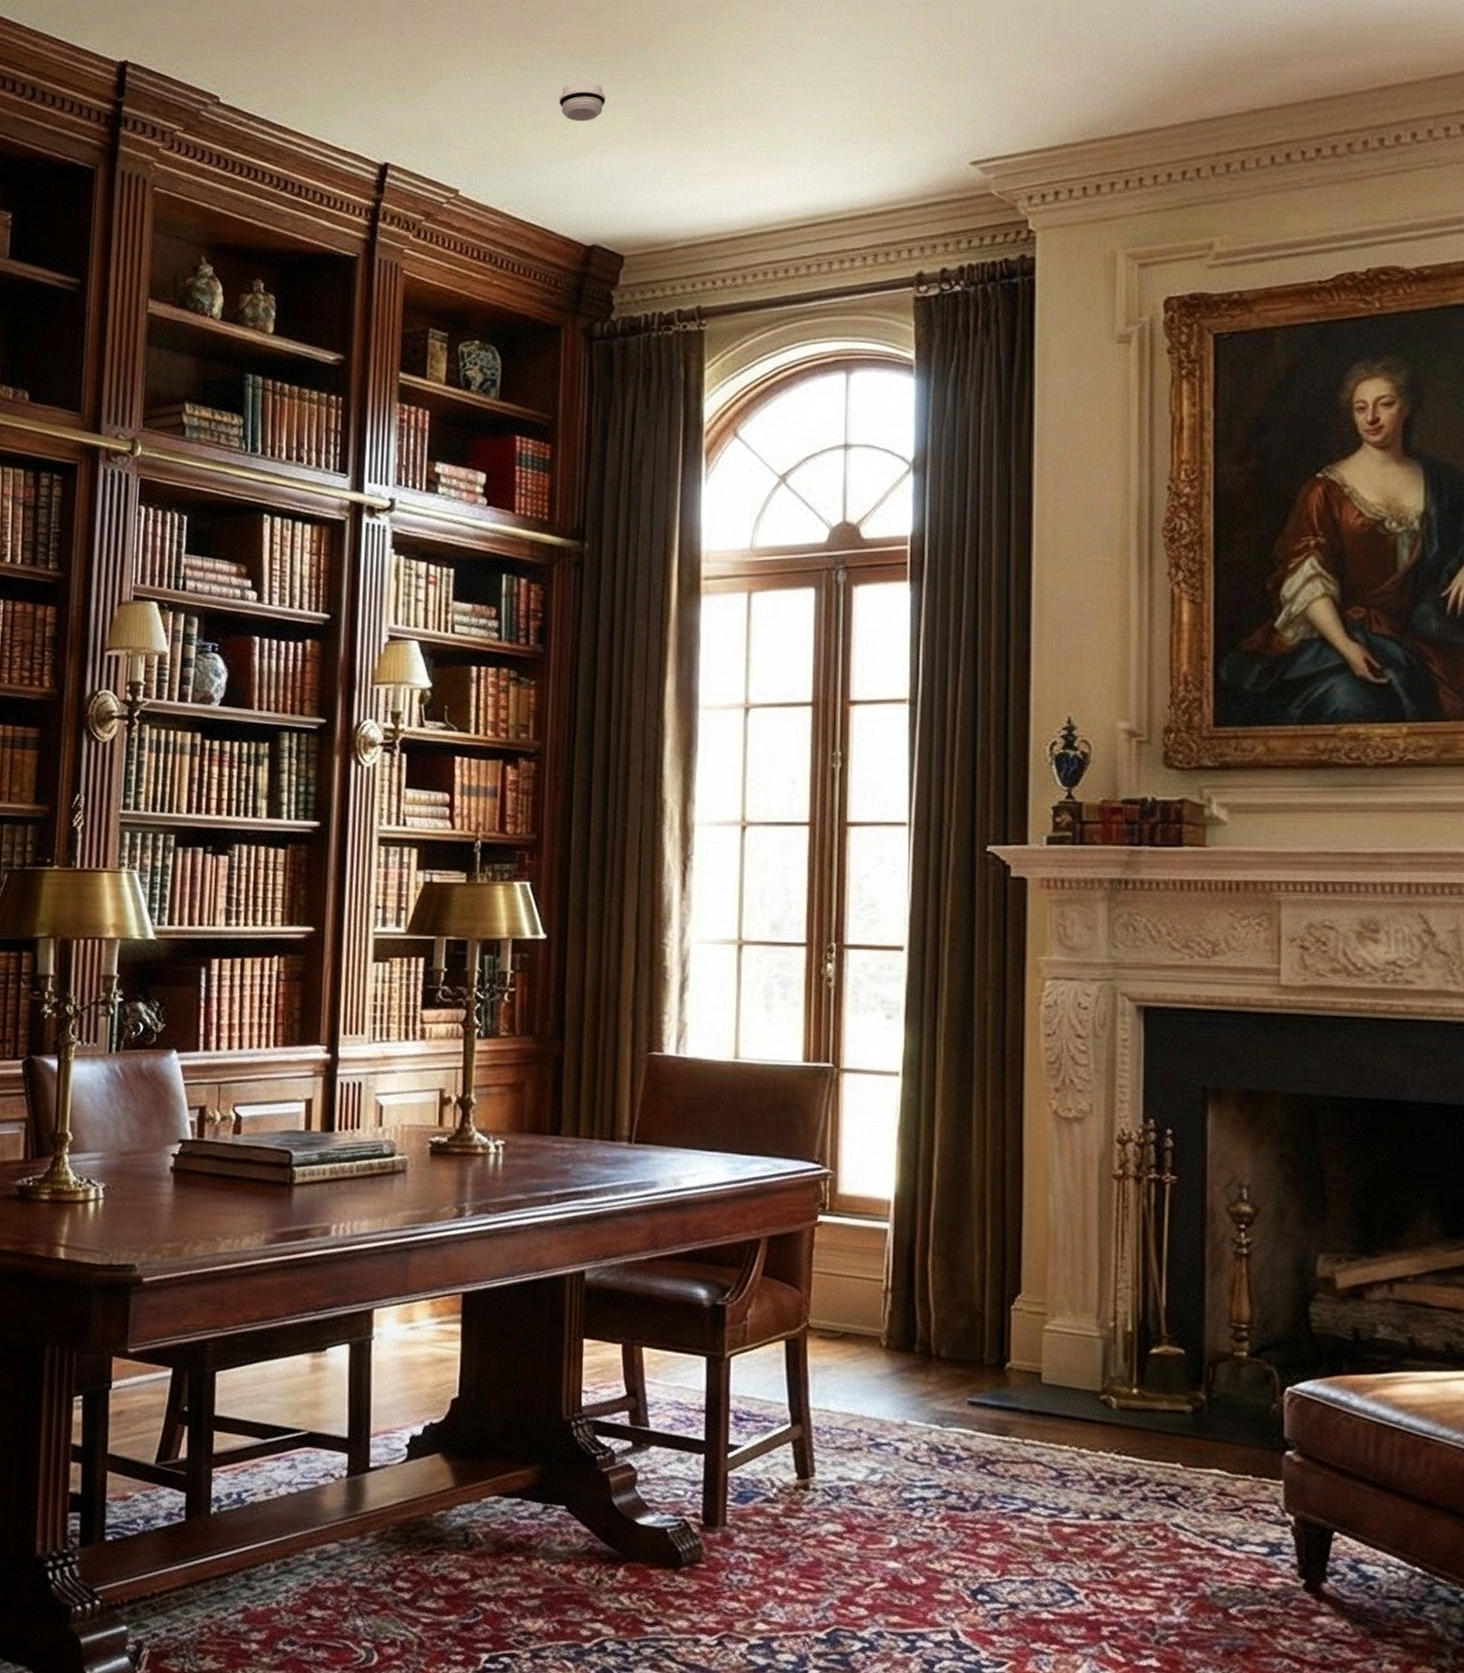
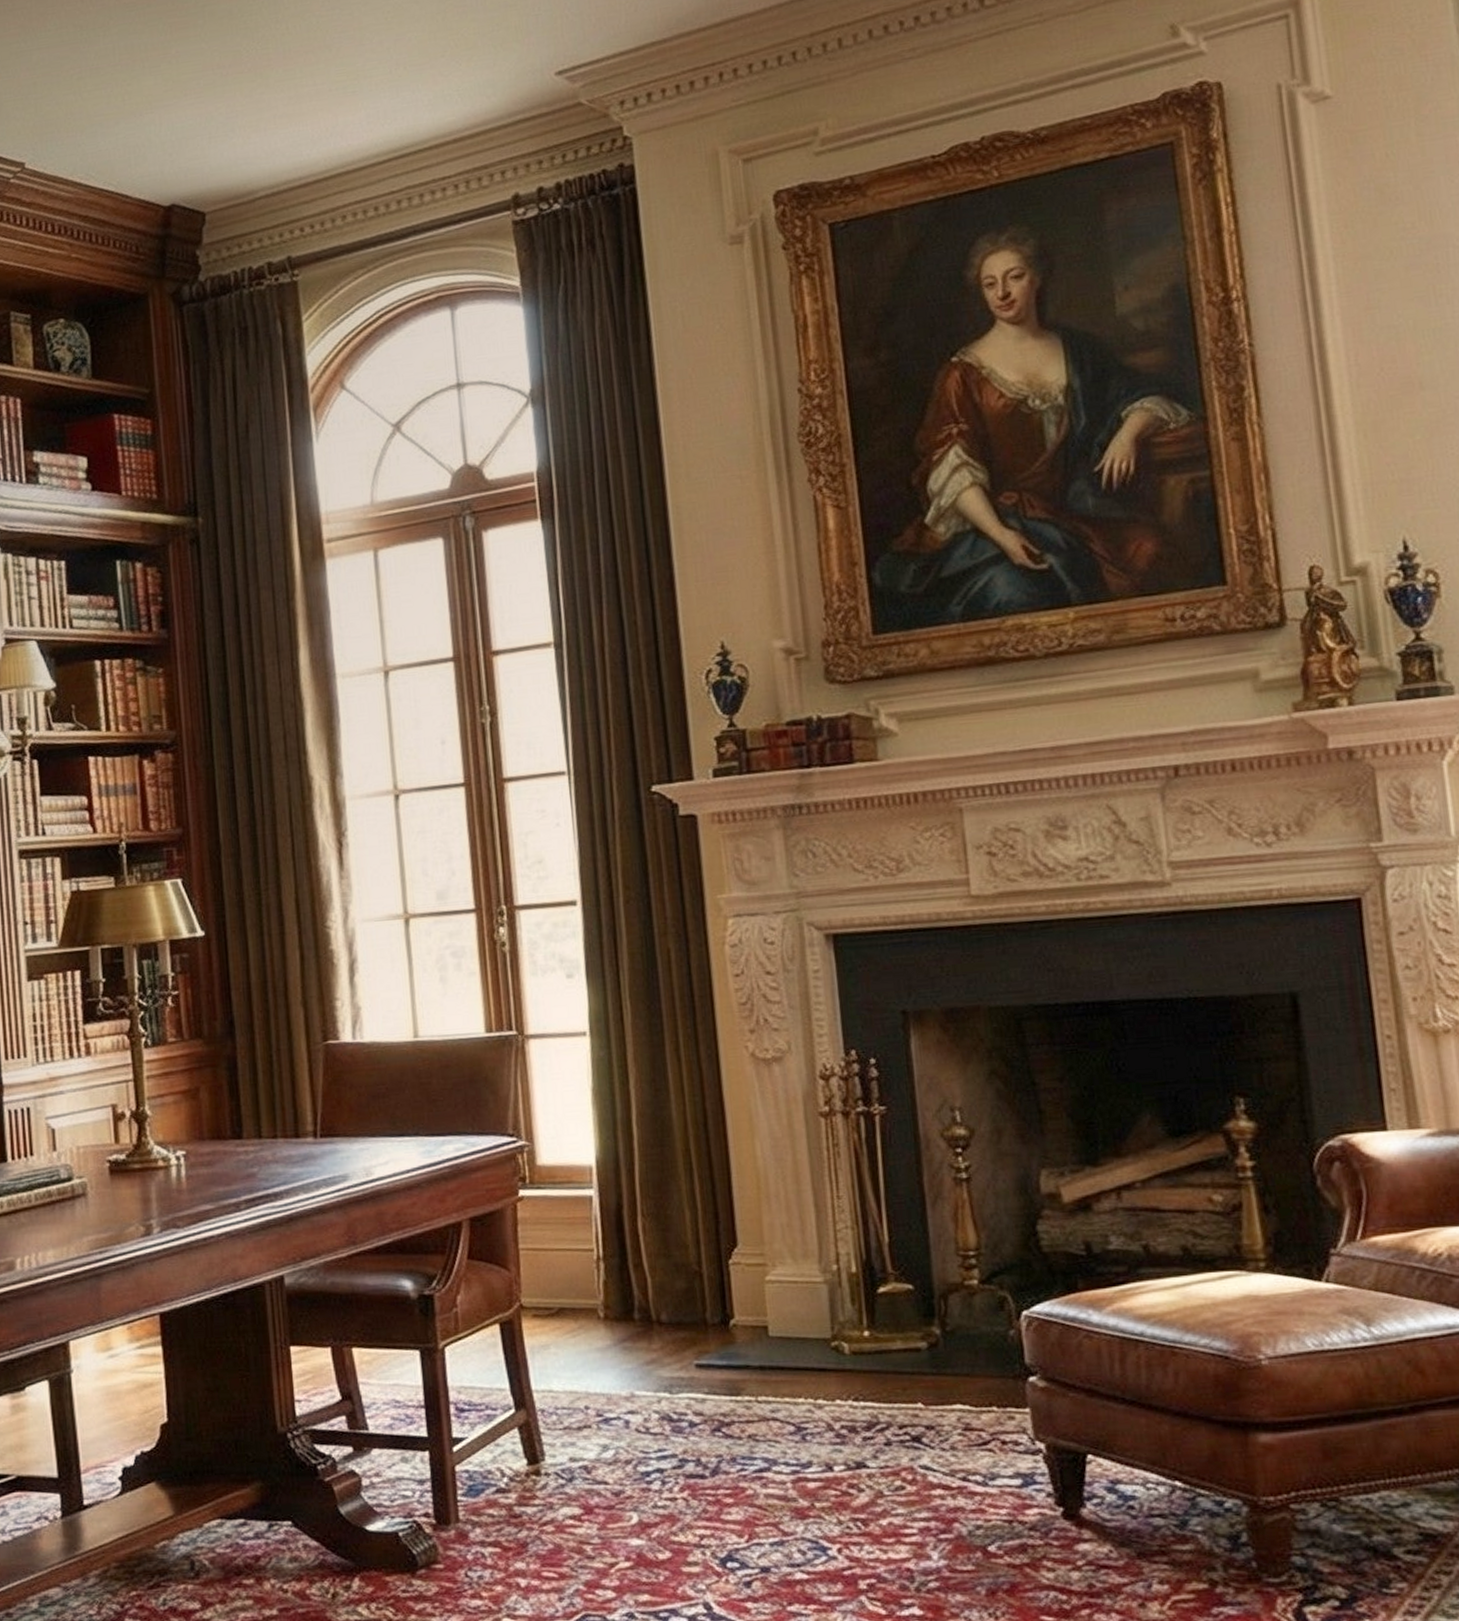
smoke detector: present [559,81,606,122] -> none [118,32,167,77]

